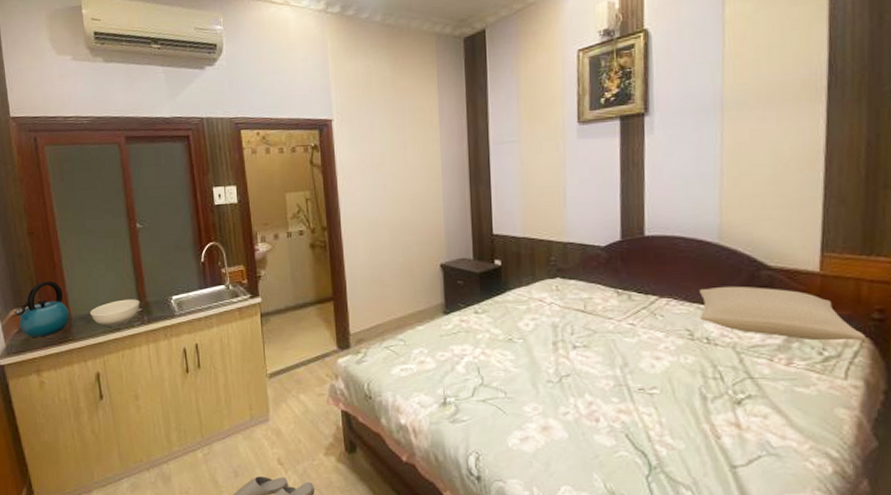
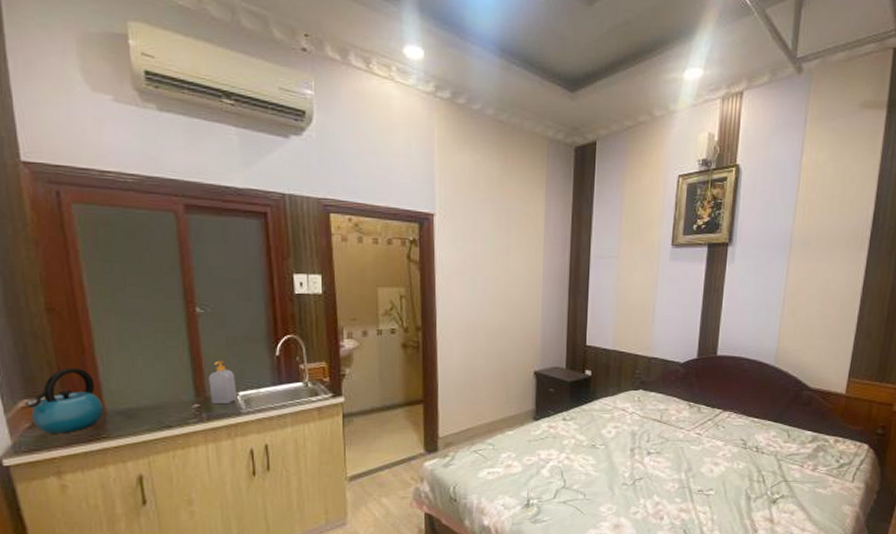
bowl: present [89,299,140,326] -> none [130,393,198,423]
soap bottle: none [148,268,172,308] -> present [209,360,238,405]
pillow: present [698,286,865,341] -> none [752,403,870,451]

